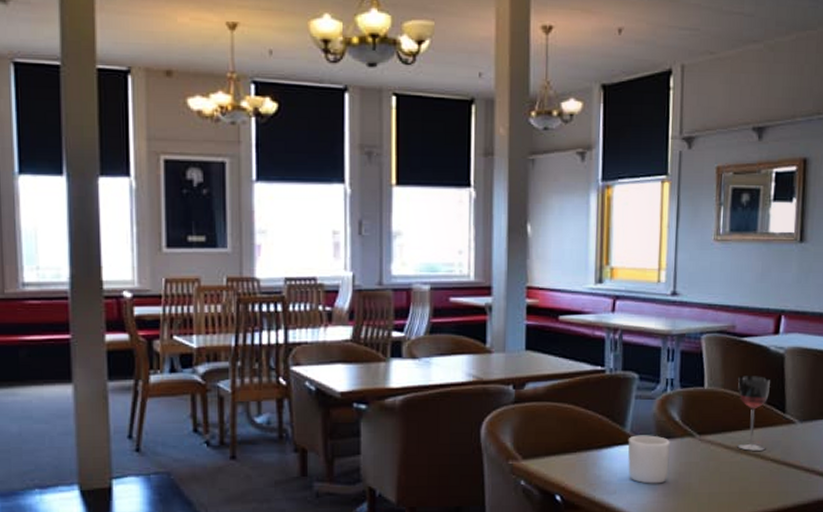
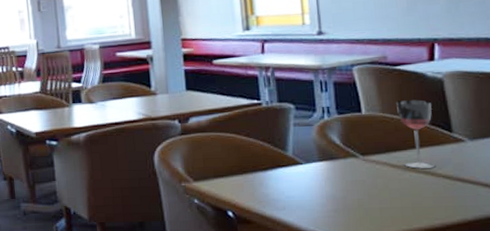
mug: present [627,435,670,484] -> none [291,157,336,201]

